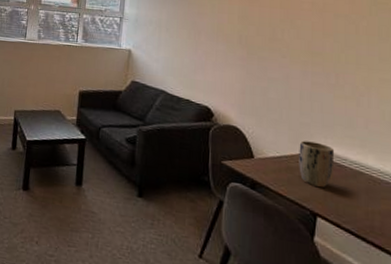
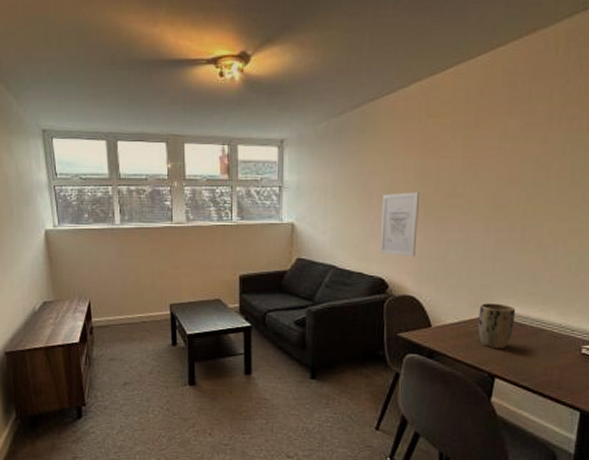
wall art: none [206,32,242,91] -> present [380,192,419,258]

